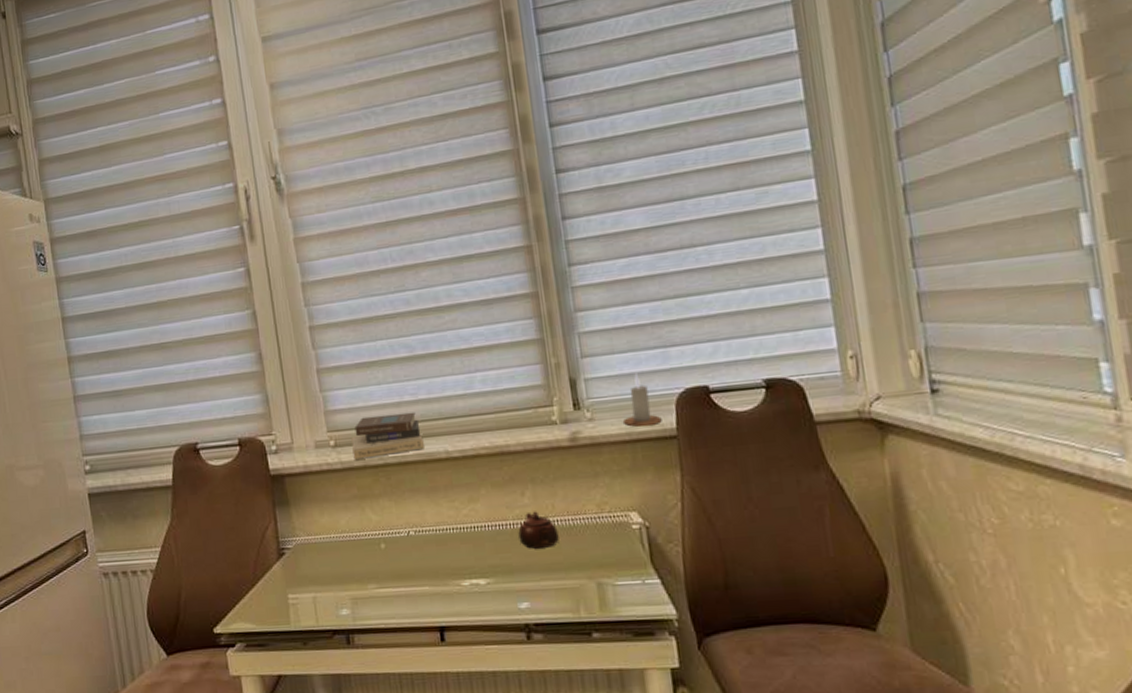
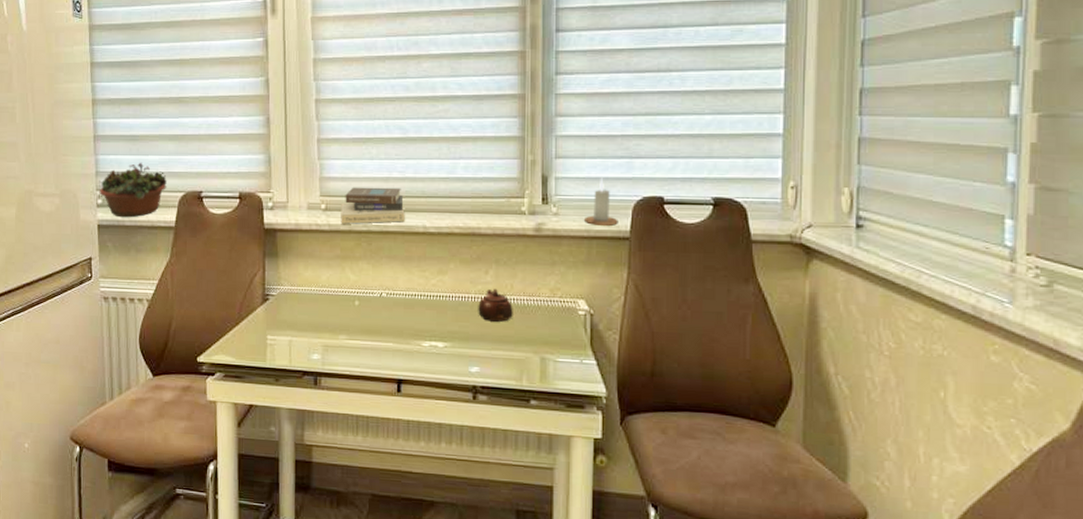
succulent planter: none [84,419,159,483] -> present [99,162,168,218]

